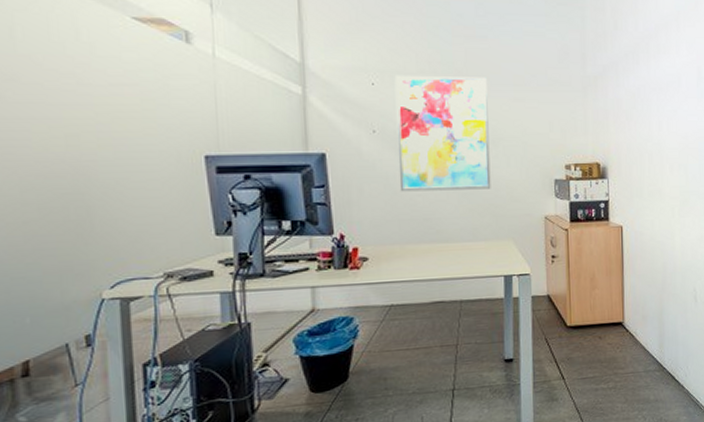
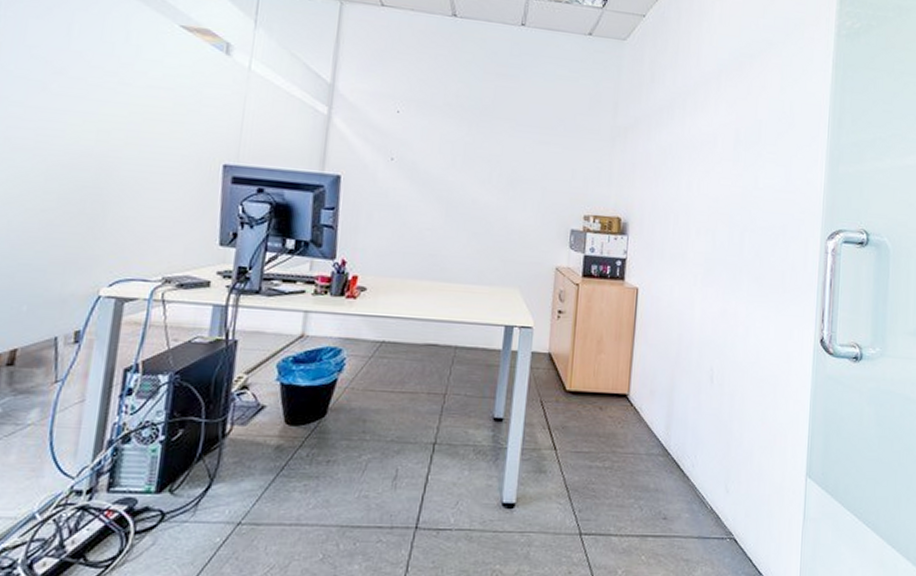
wall art: present [394,75,491,192] -> none [409,105,513,232]

